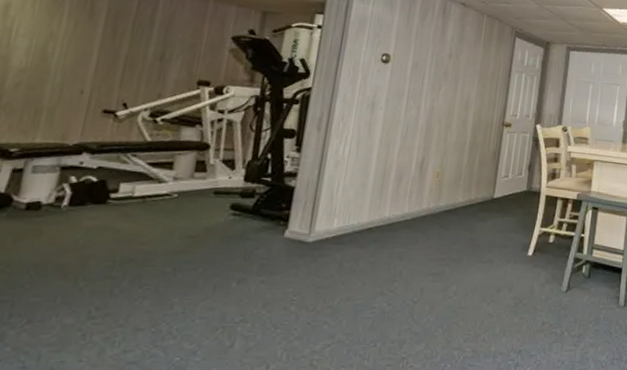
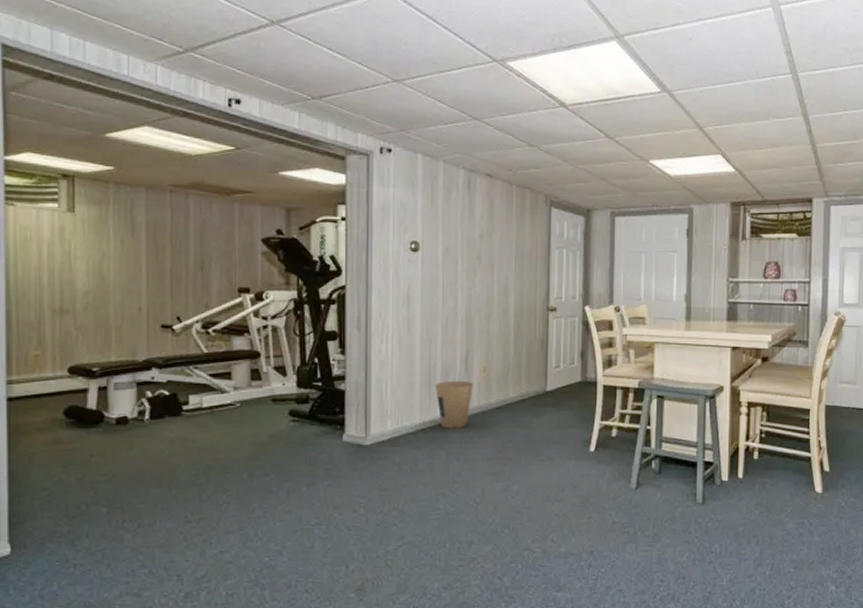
trash can: none [387,183,426,229] -> present [435,380,474,429]

